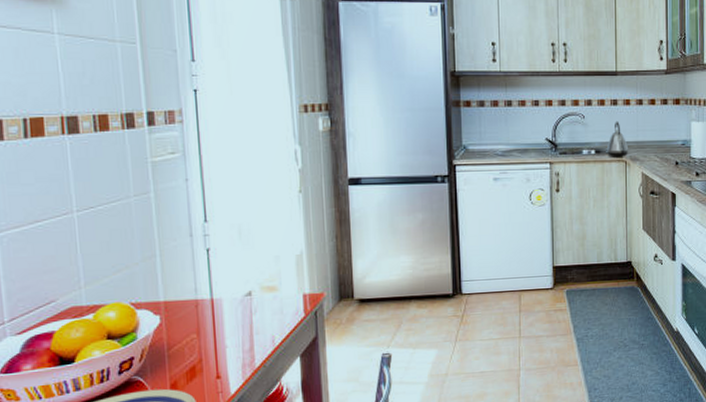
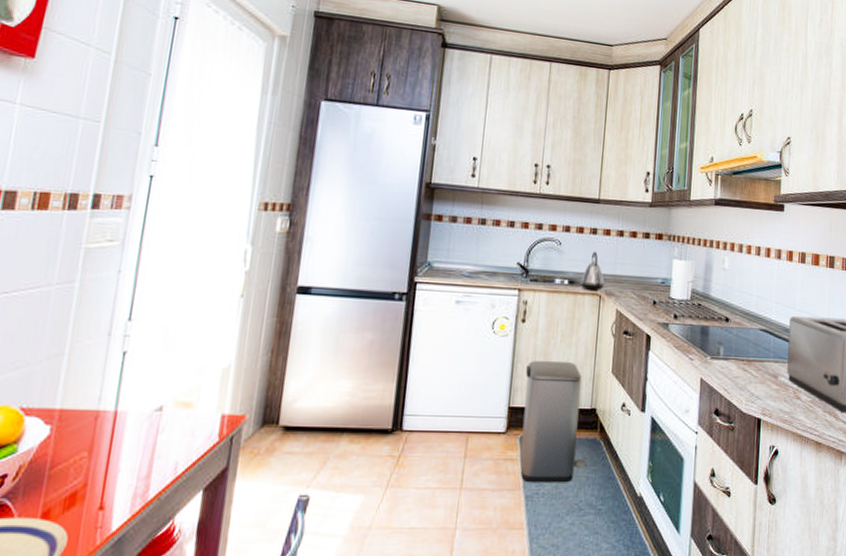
pedal bin: none [564,222,628,328] -> present [520,360,587,483]

